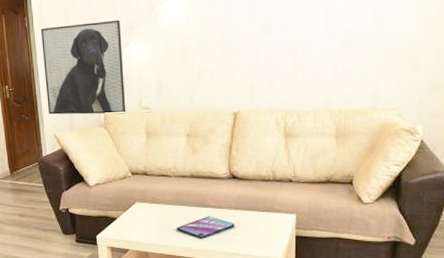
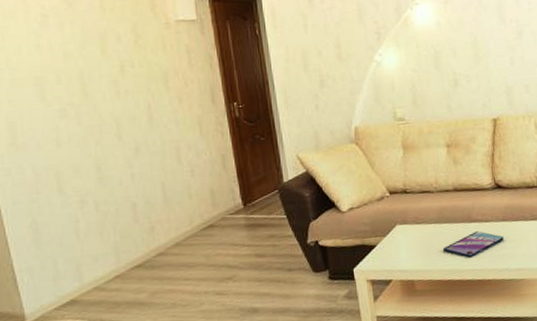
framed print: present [40,19,126,115] -> none [274,25,379,133]

